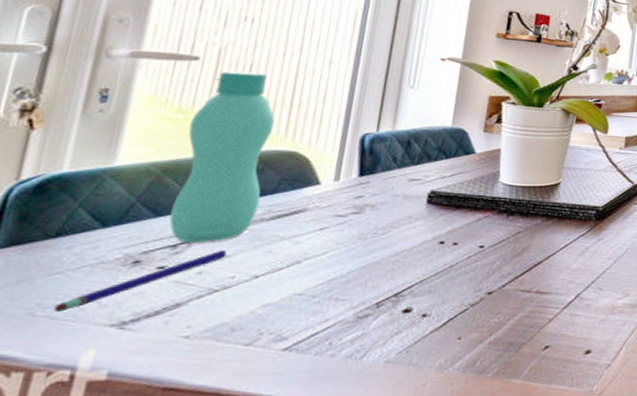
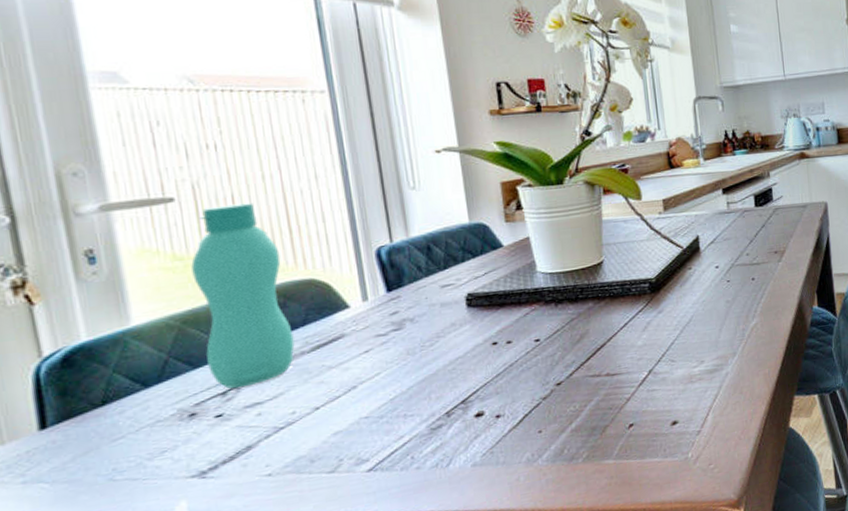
pen: present [53,250,227,313] -> none [130,388,279,475]

